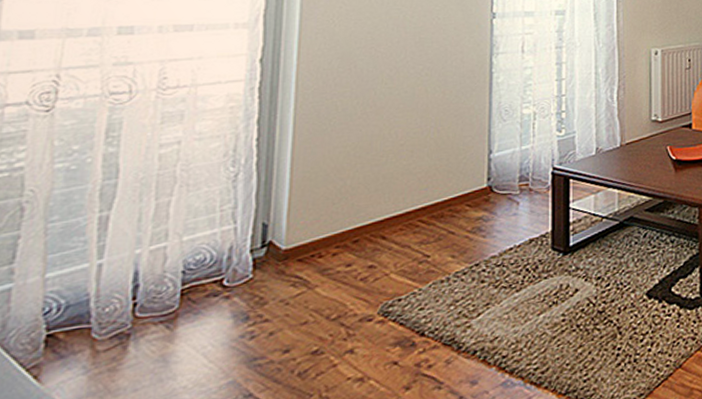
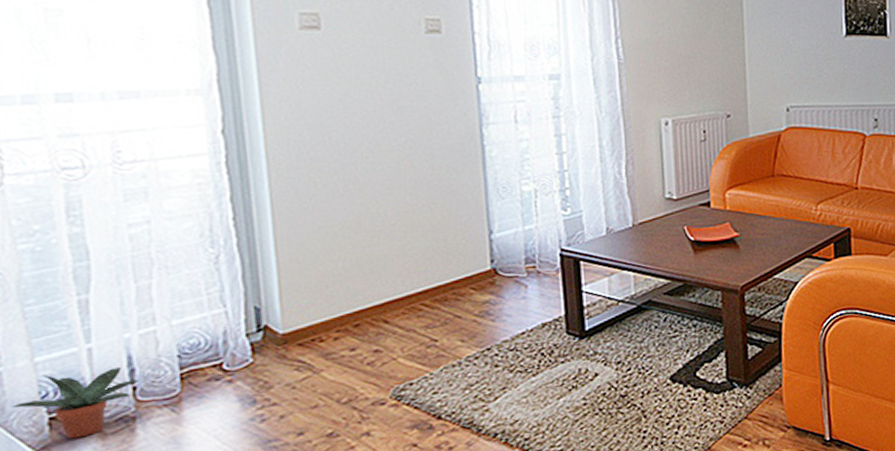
potted plant: none [13,283,142,357] -> present [12,367,140,439]

